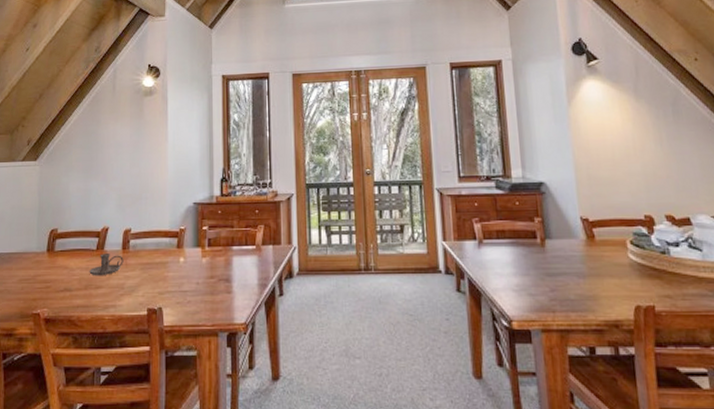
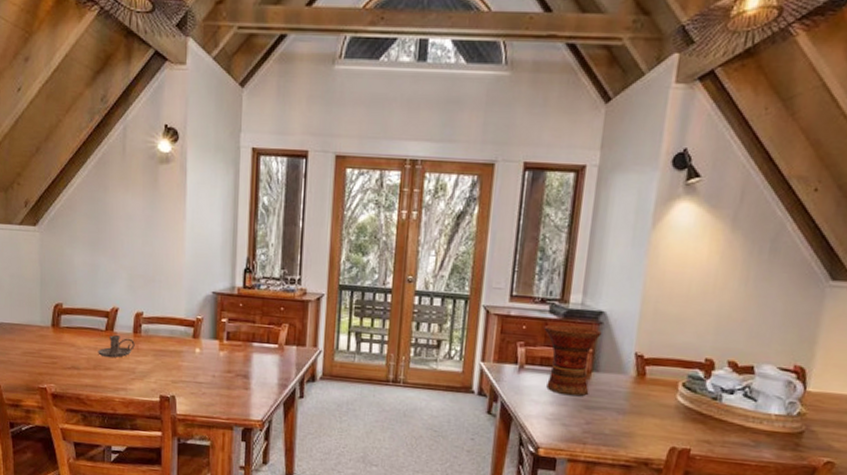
vase: none [494,198,547,265] -> present [544,324,602,397]

